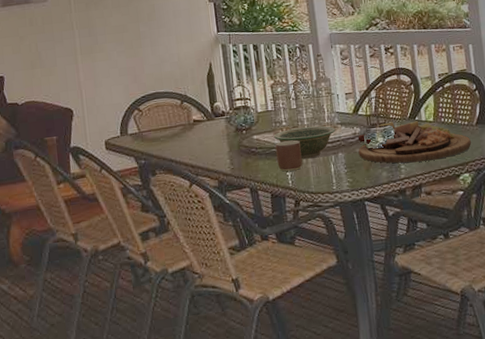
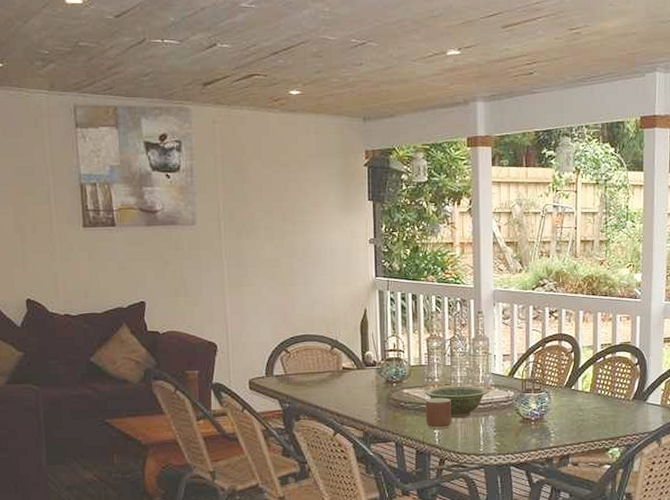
food platter: present [357,120,471,164] -> none [509,388,625,432]

